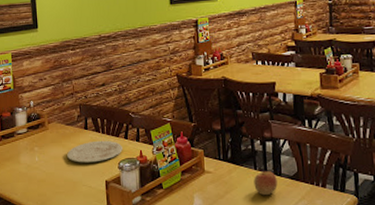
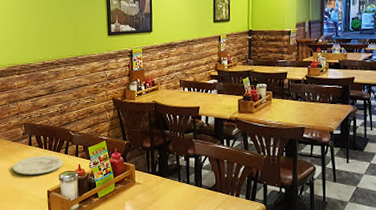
apple: present [254,171,278,196] -> none [178,183,198,204]

